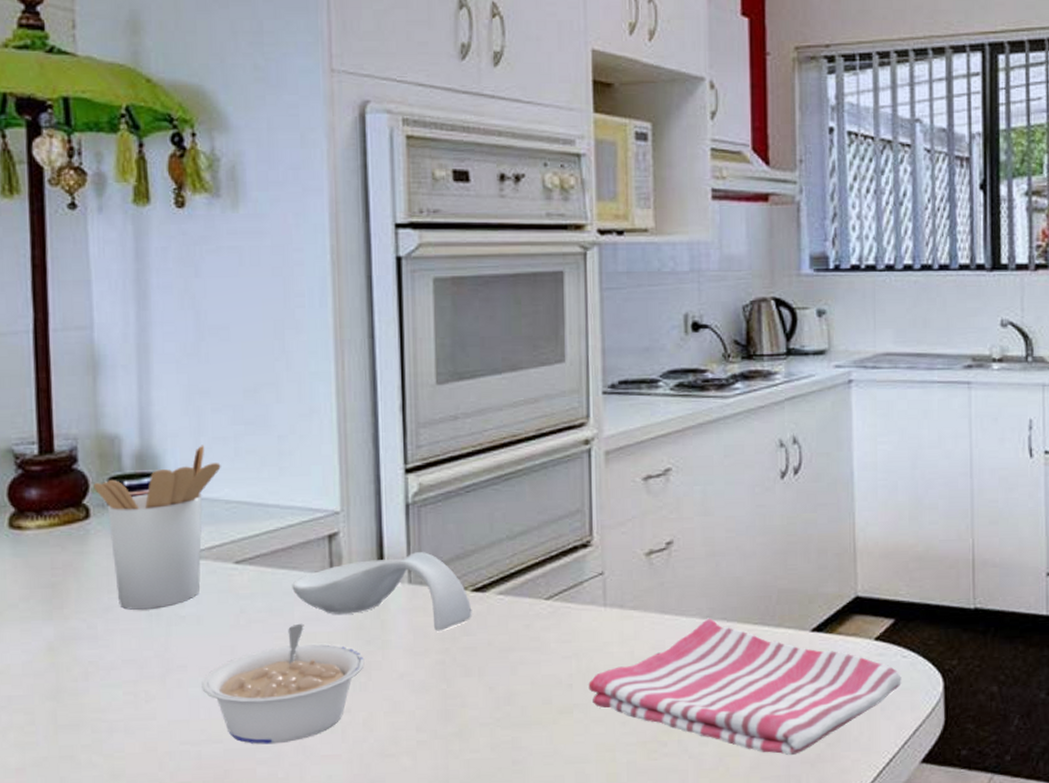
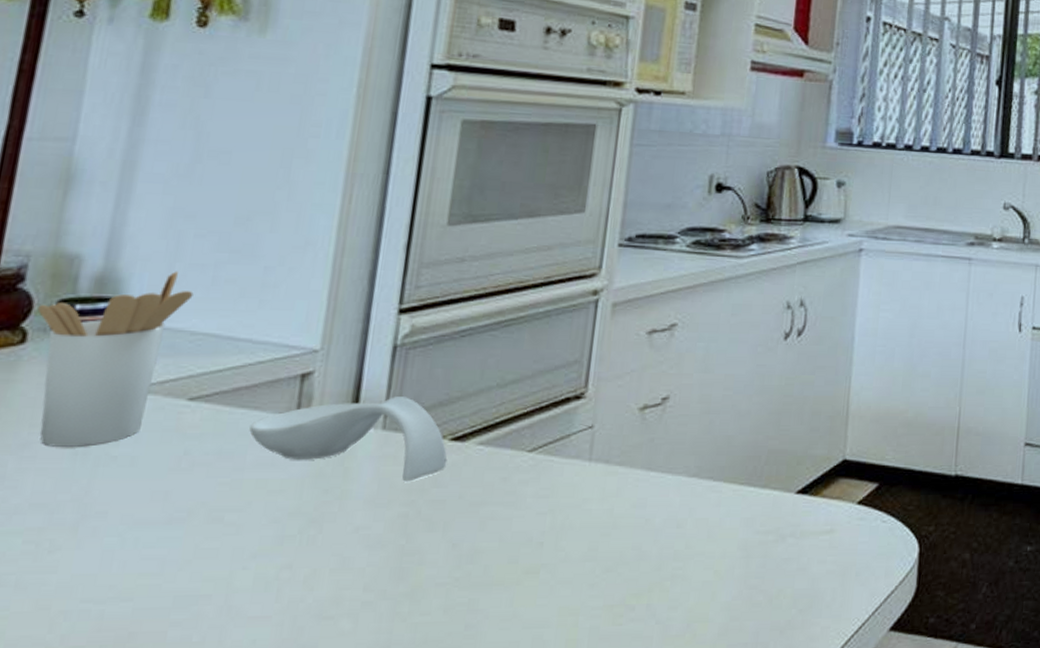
legume: present [202,623,365,745] -> none [120,468,318,604]
dish towel: present [588,618,901,756] -> none [560,476,879,622]

